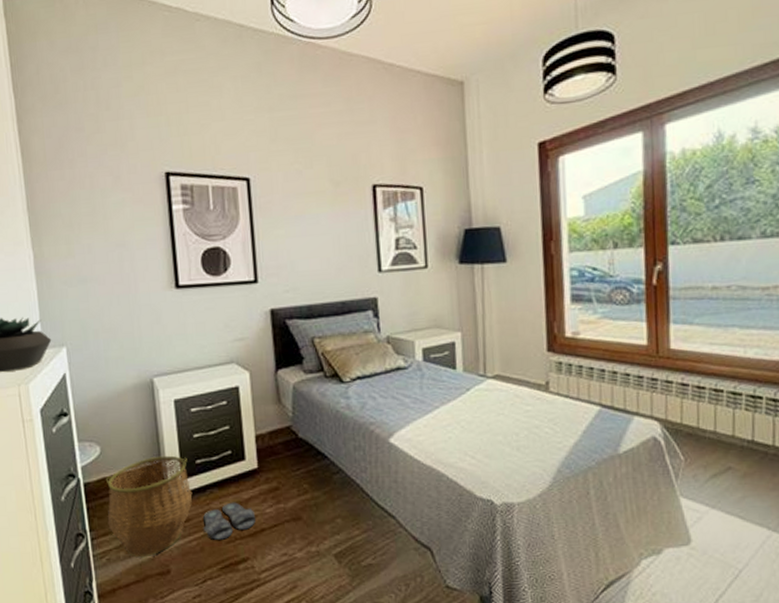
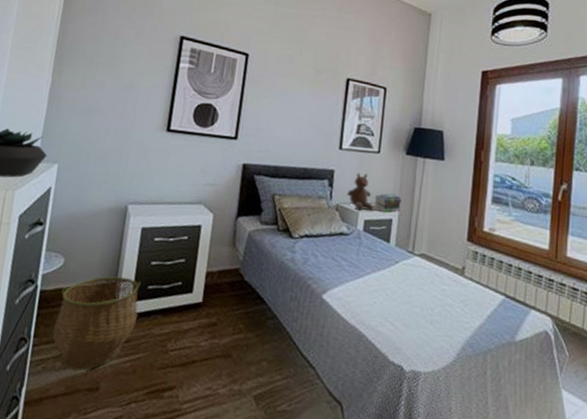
slippers: present [203,502,256,540] -> none [139,330,191,365]
teddy bear: none [397,295,432,338] -> present [347,172,374,210]
books: none [430,312,463,337] -> present [373,193,402,213]

